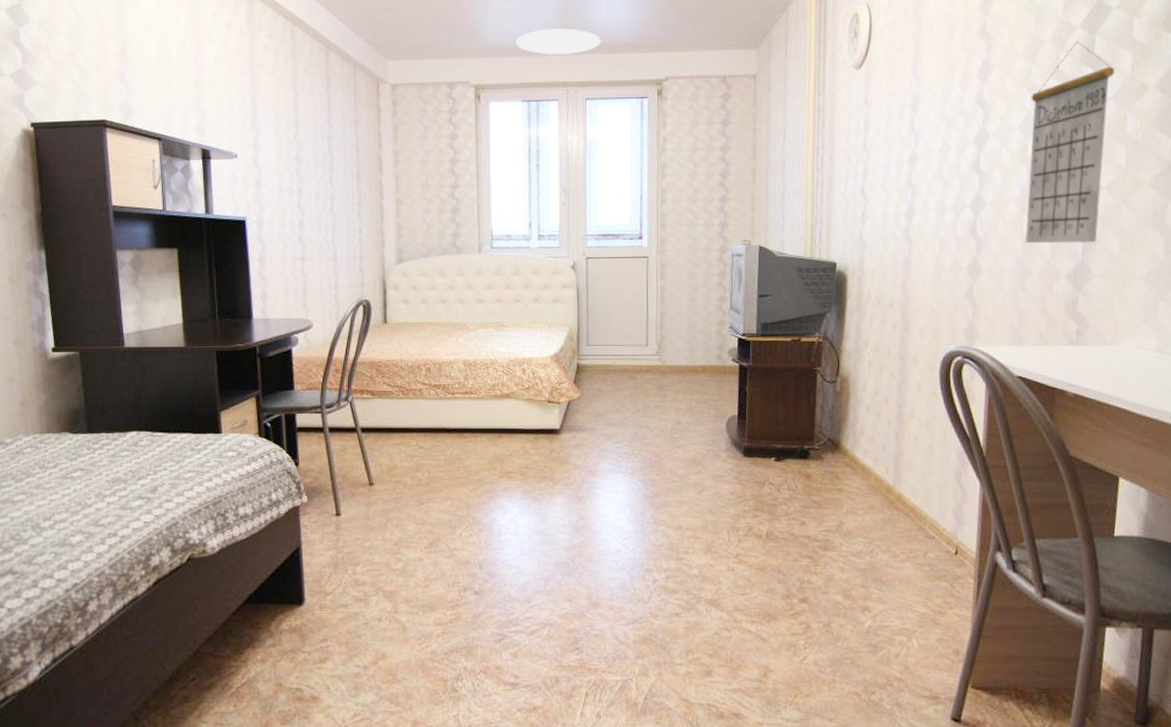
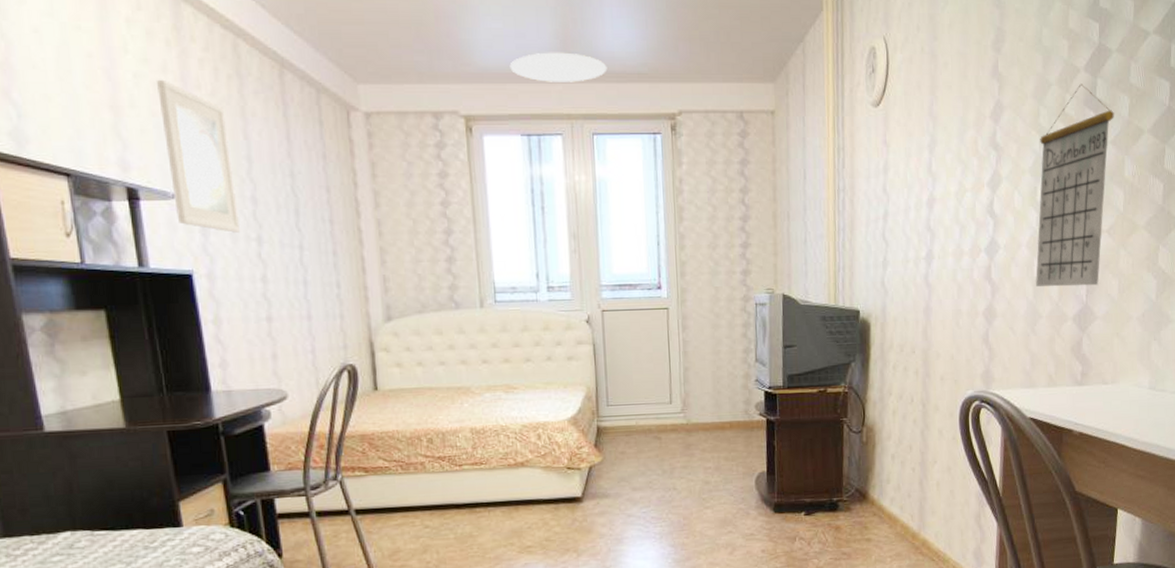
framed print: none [231,61,286,186] -> present [157,79,241,233]

